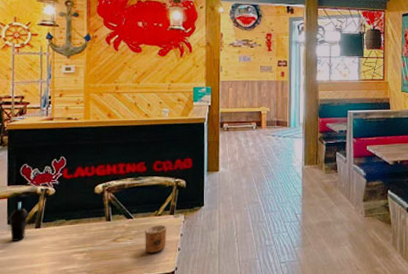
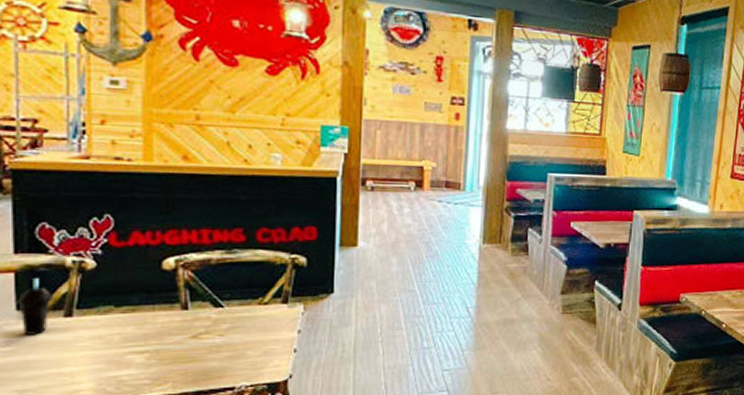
cup: present [144,224,167,254] -> none [241,316,277,356]

